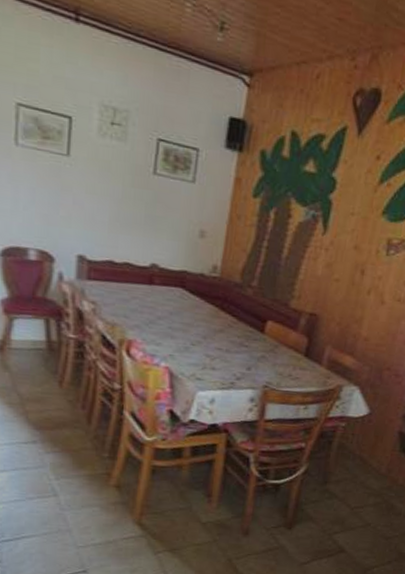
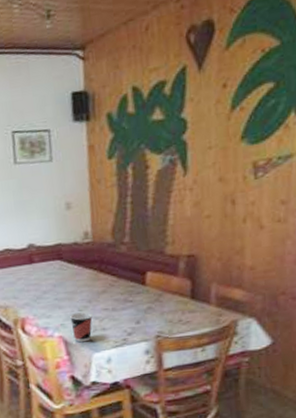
cup: none [180,346,205,378] -> present [70,312,93,342]

